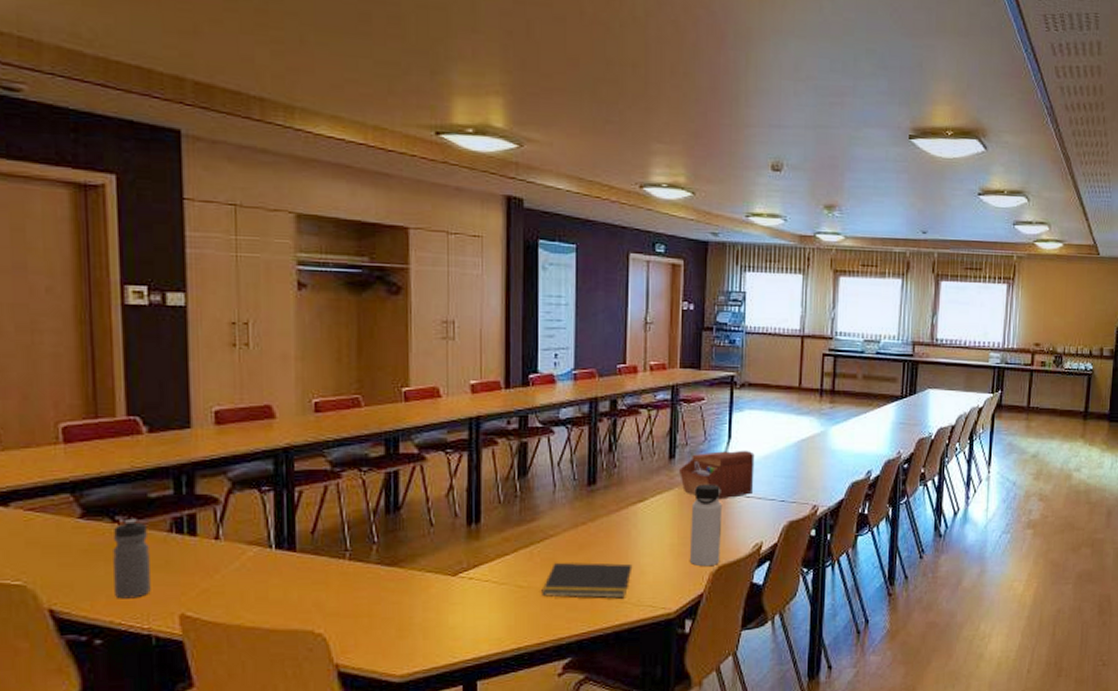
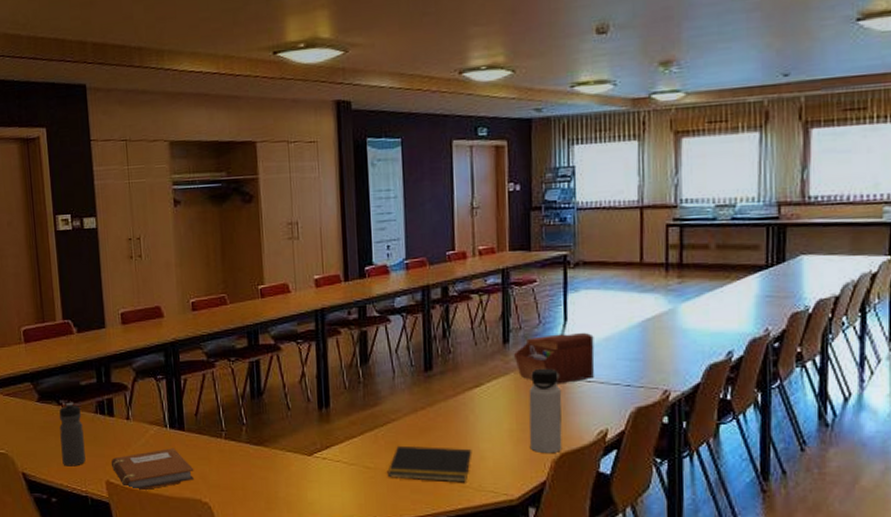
notebook: none [188,572,306,625] -> present [110,448,195,491]

